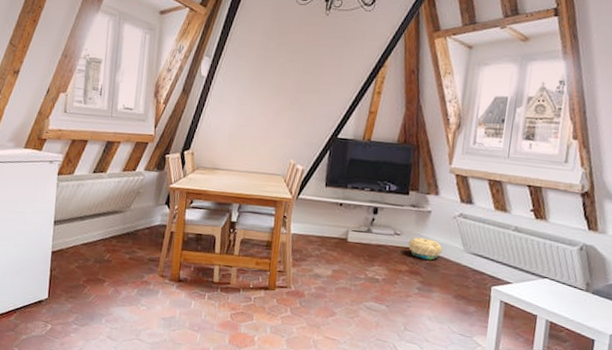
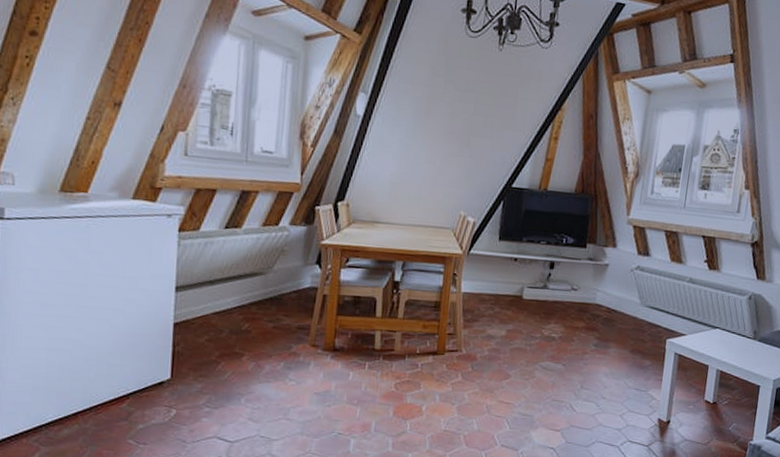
basket: present [408,237,443,260] -> none [585,291,620,315]

